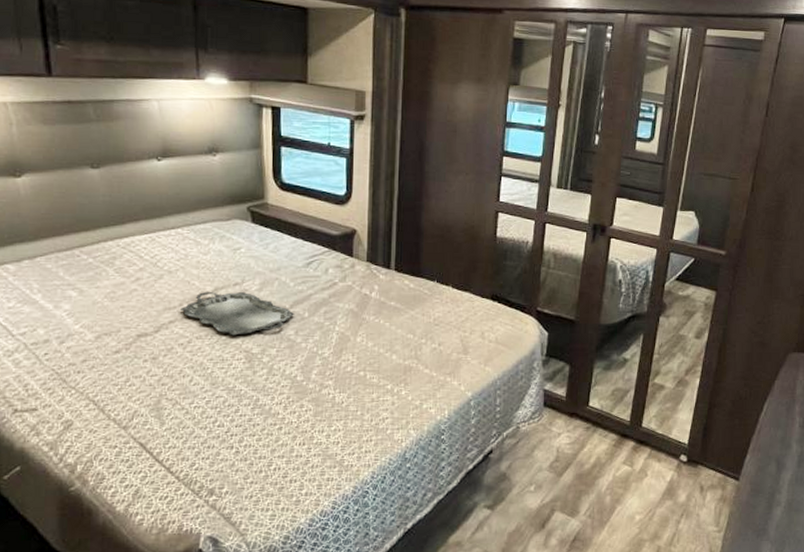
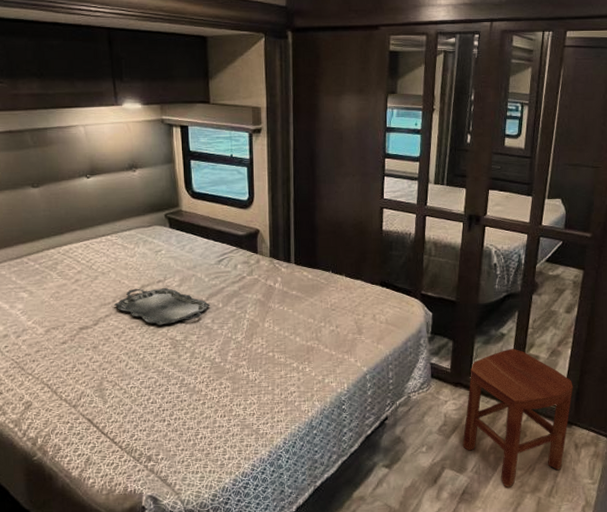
stool: none [576,376,701,534] -> present [462,348,573,487]

